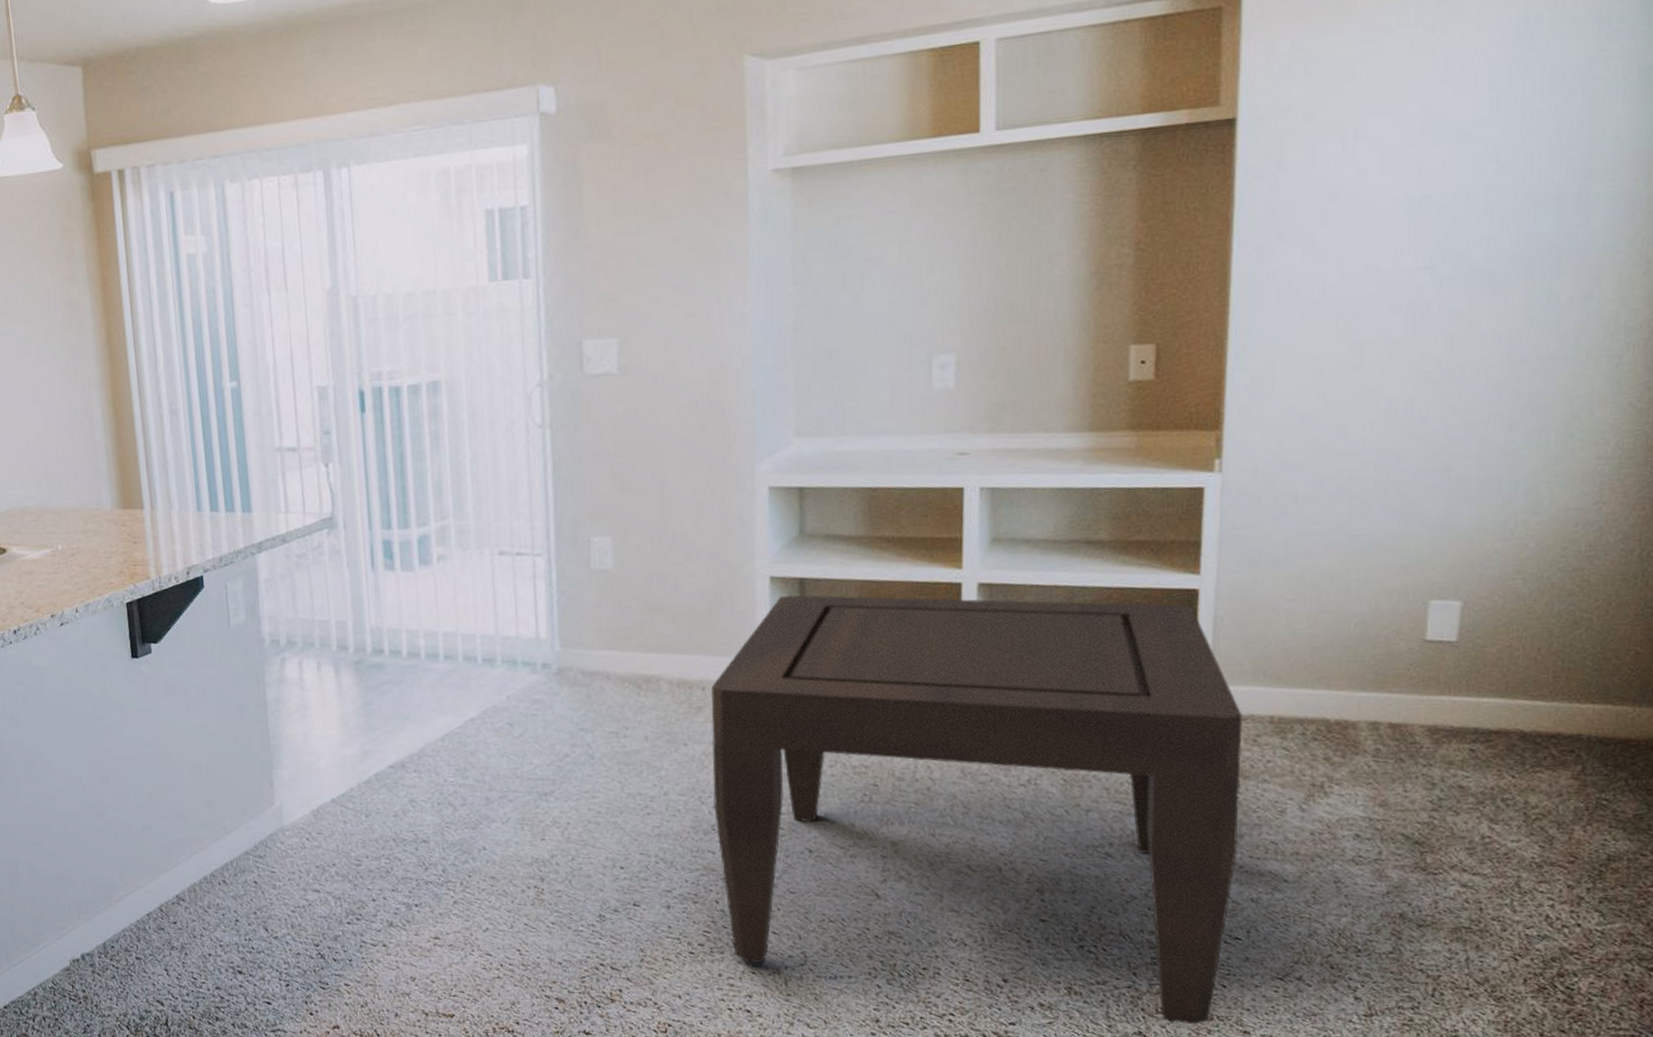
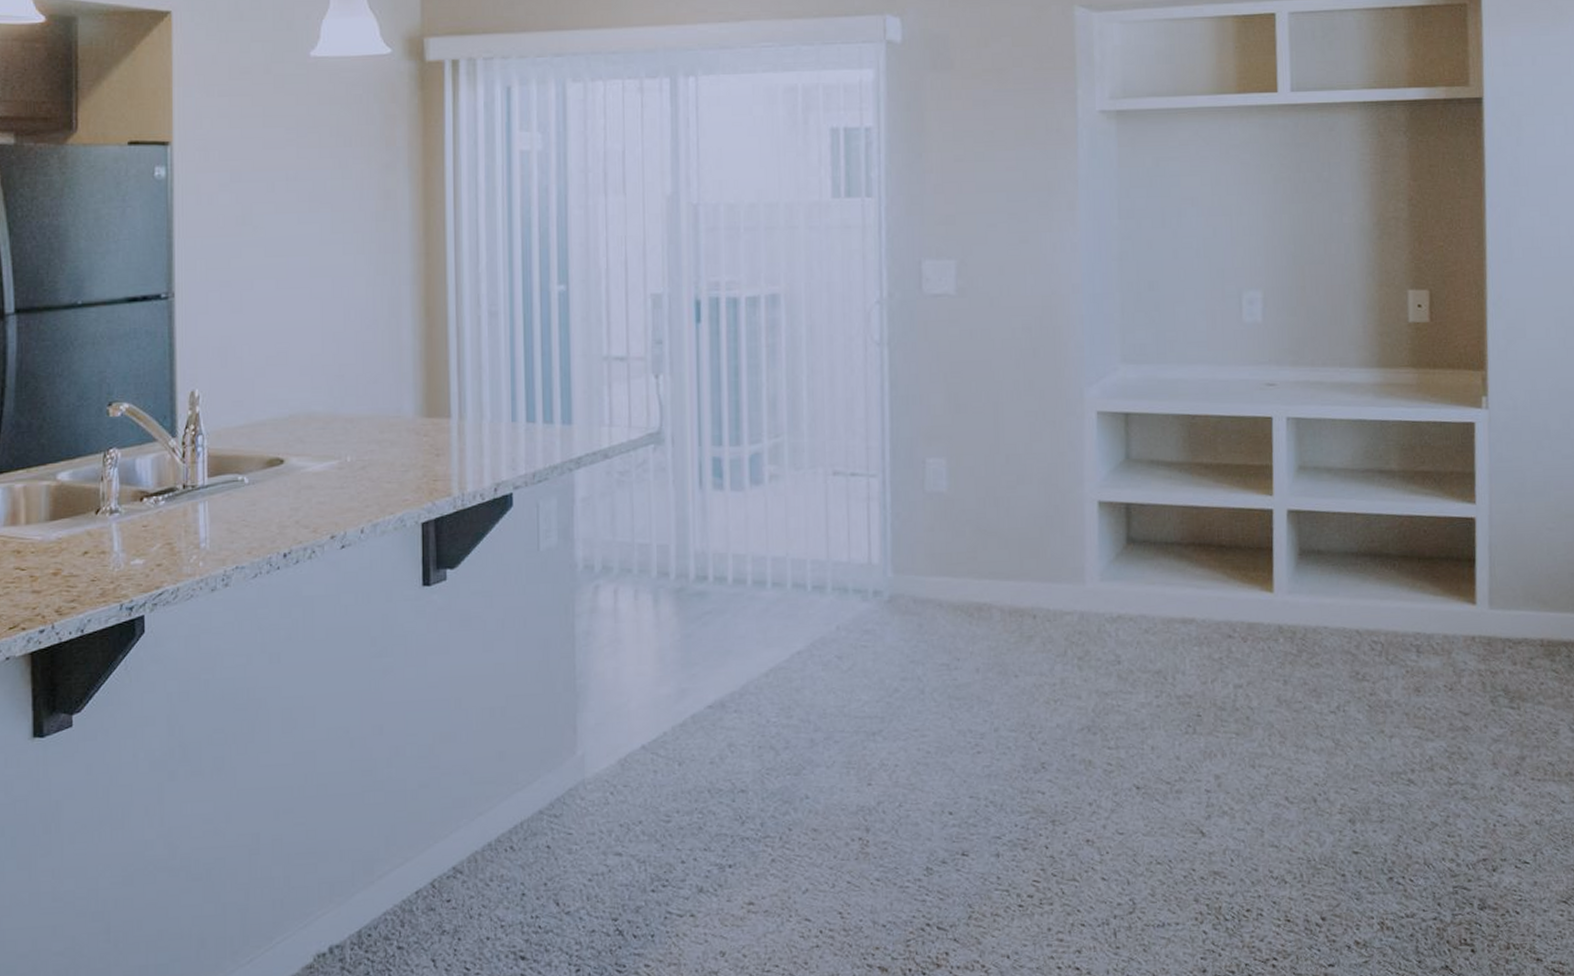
coffee table: present [710,595,1243,1025] -> none [1041,520,1521,955]

